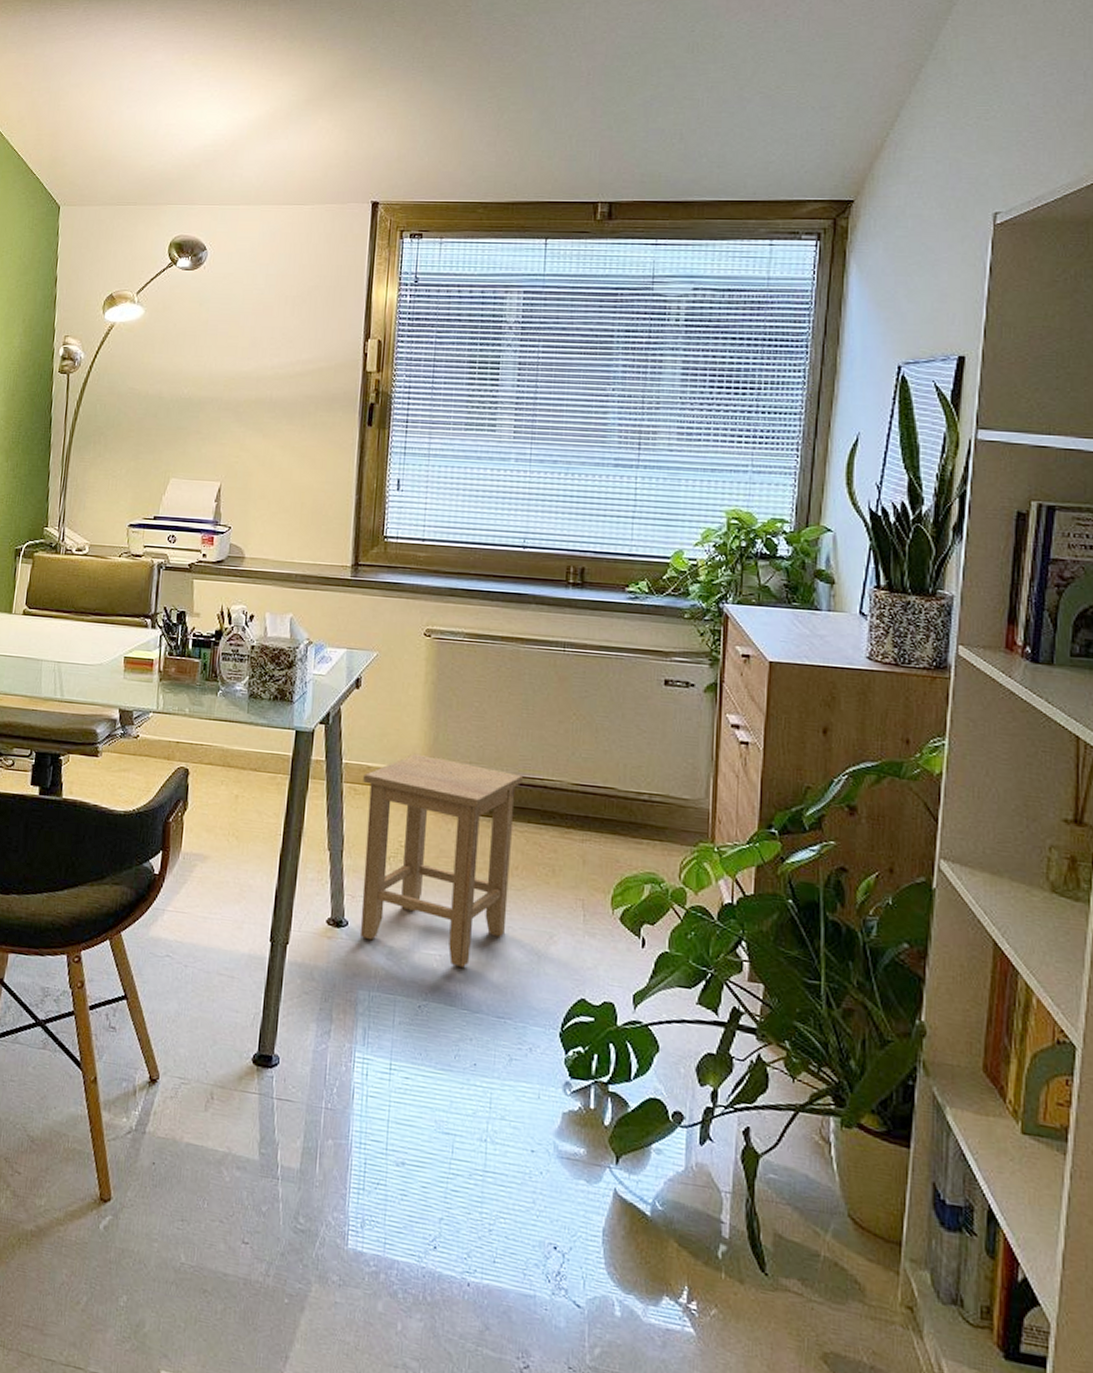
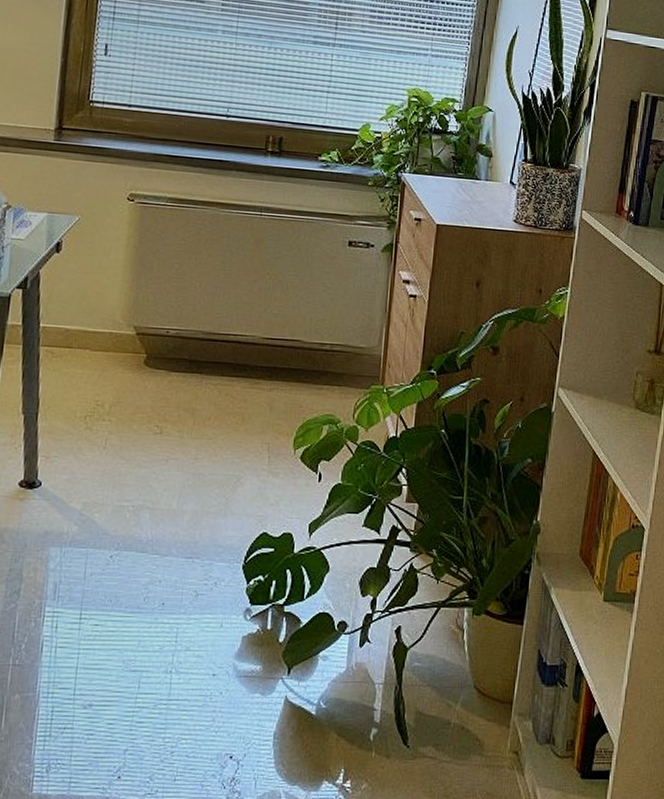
stool: present [360,753,523,967] -> none [54,315,218,515]

